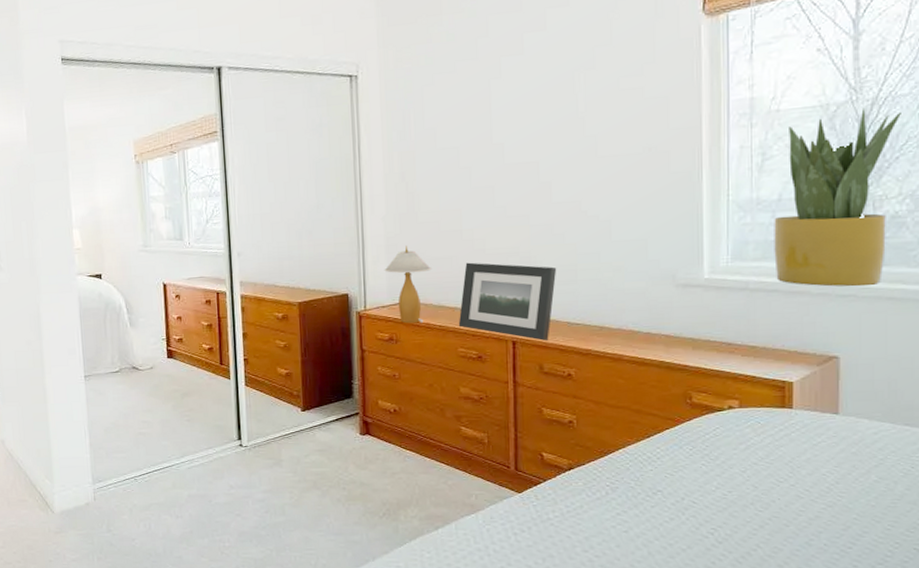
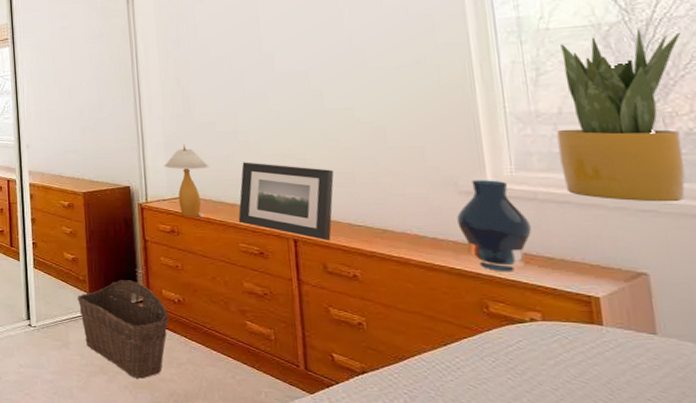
wicker basket: none [291,392,384,491] -> present [77,280,169,379]
vase: none [672,271,739,363] -> present [457,180,532,273]

